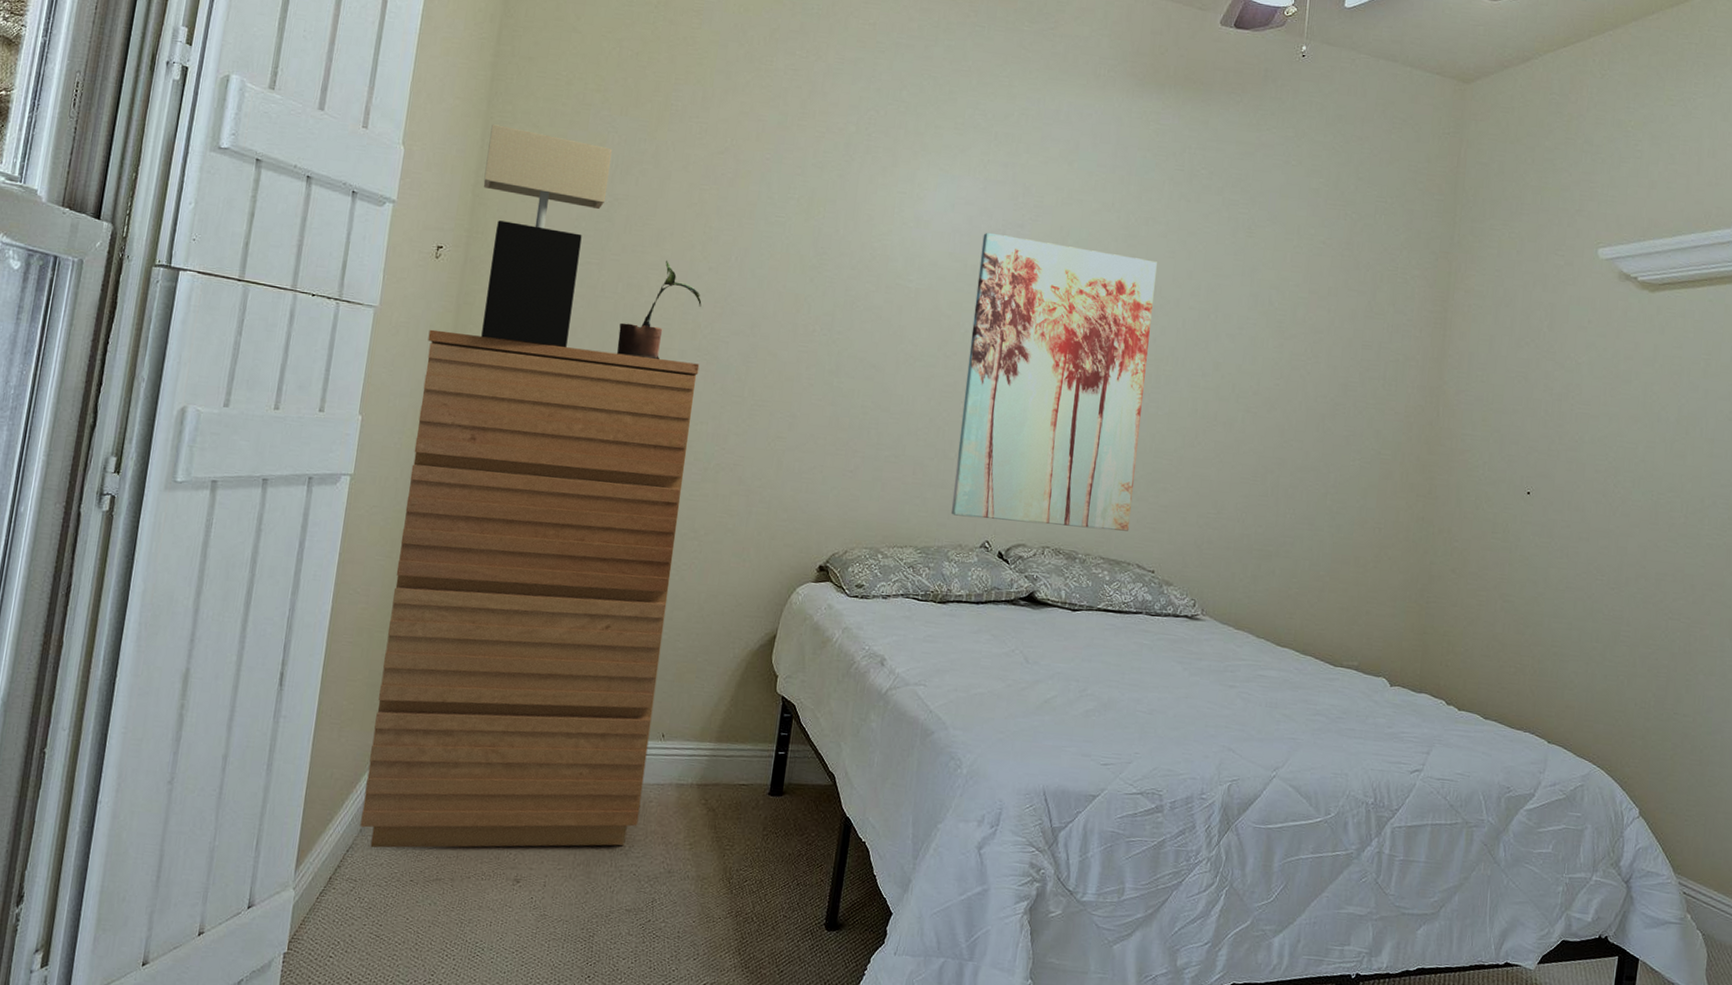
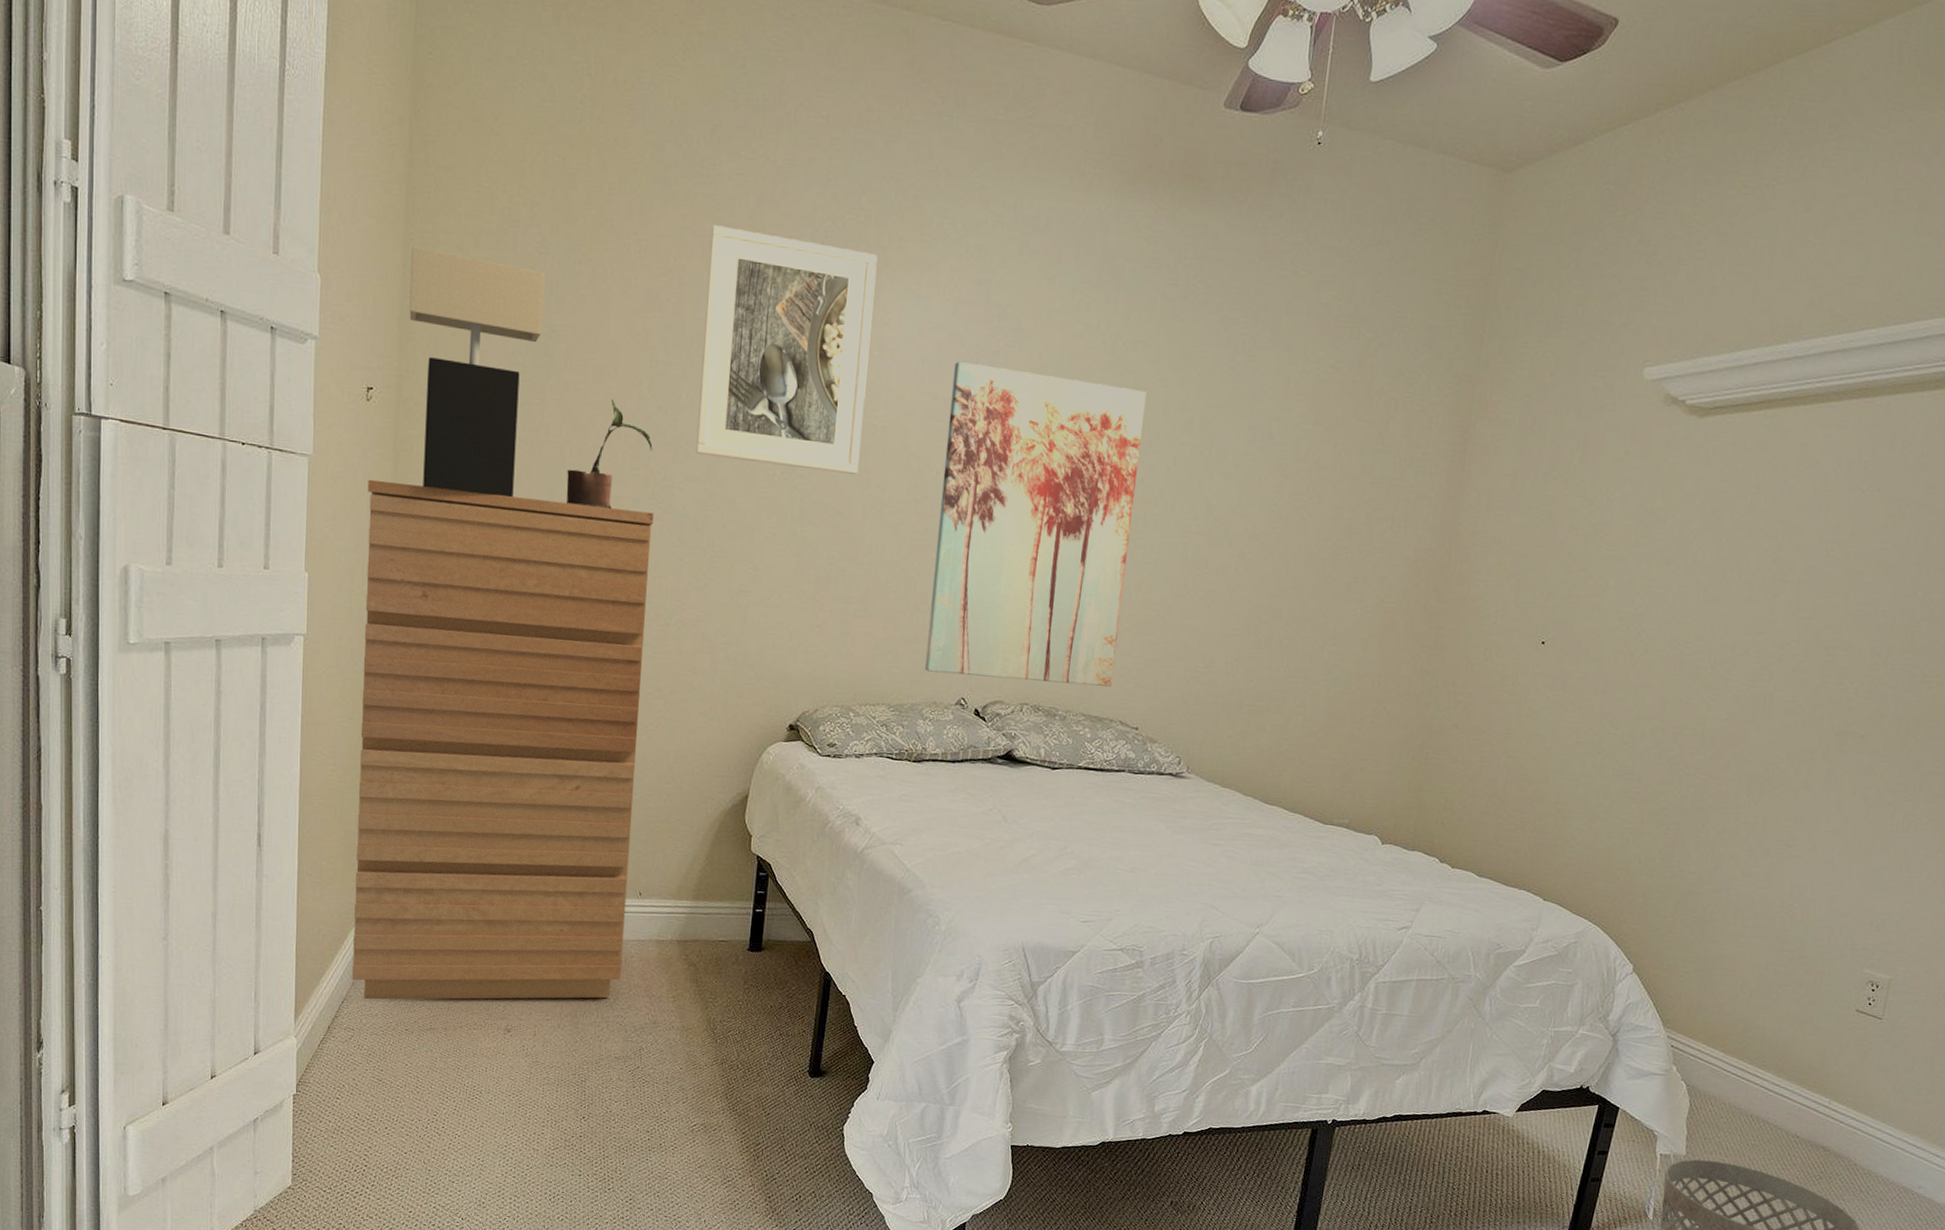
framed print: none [742,111,916,331] -> present [696,225,878,474]

